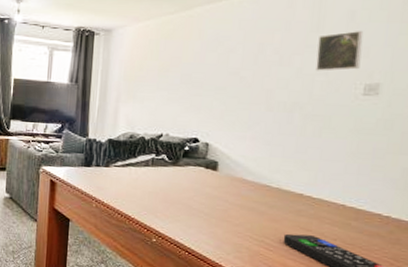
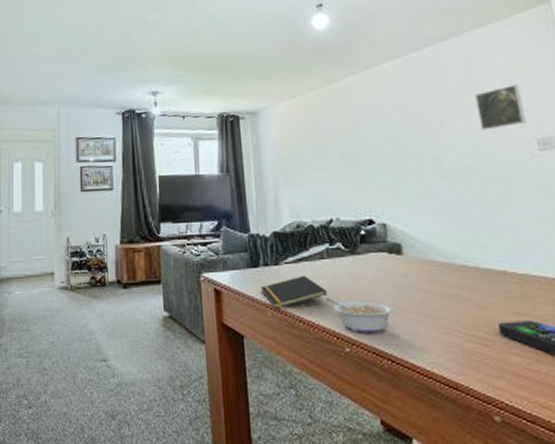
notepad: none [89,177,147,202] -> present [260,275,328,308]
legume: none [143,199,200,231] -> present [325,299,394,334]

